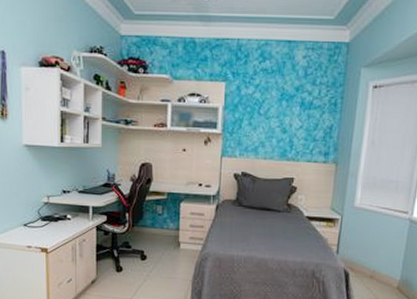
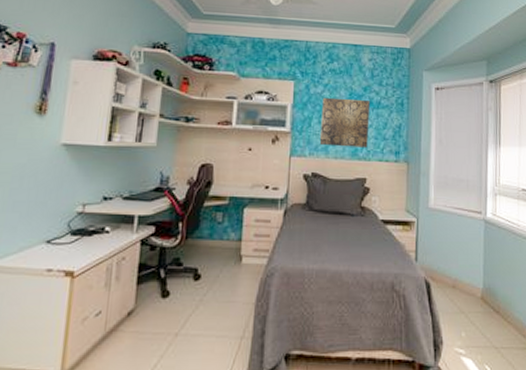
wall art: none [249,98,301,149] -> present [319,97,370,148]

